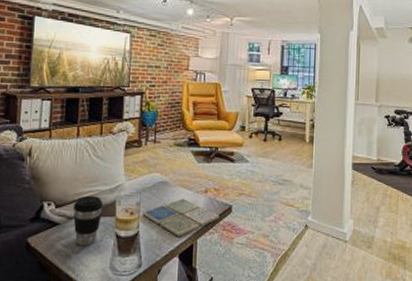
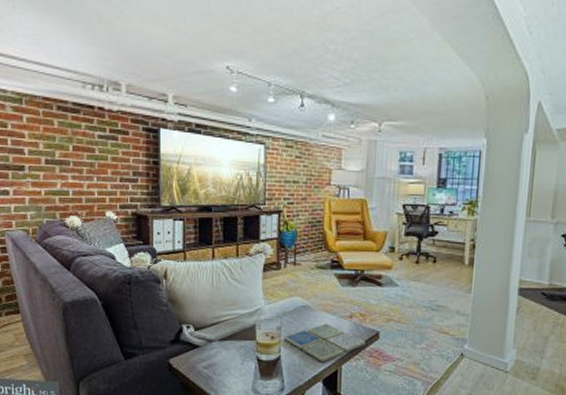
coffee cup: present [73,196,104,246] -> none [212,319,243,368]

